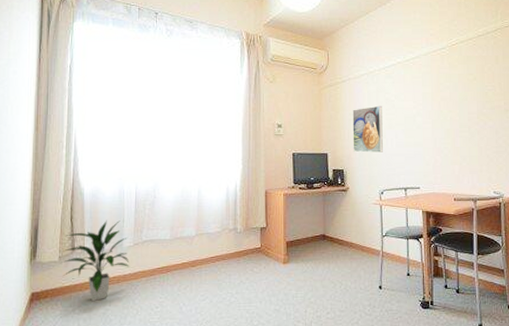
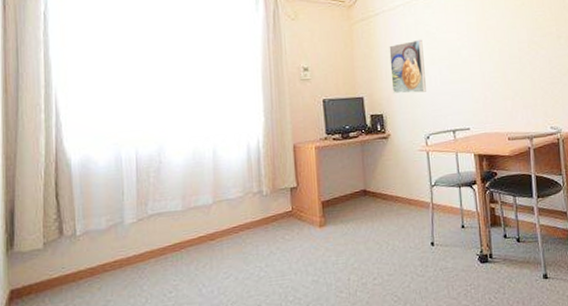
indoor plant: present [61,220,131,302] -> none [47,193,135,294]

